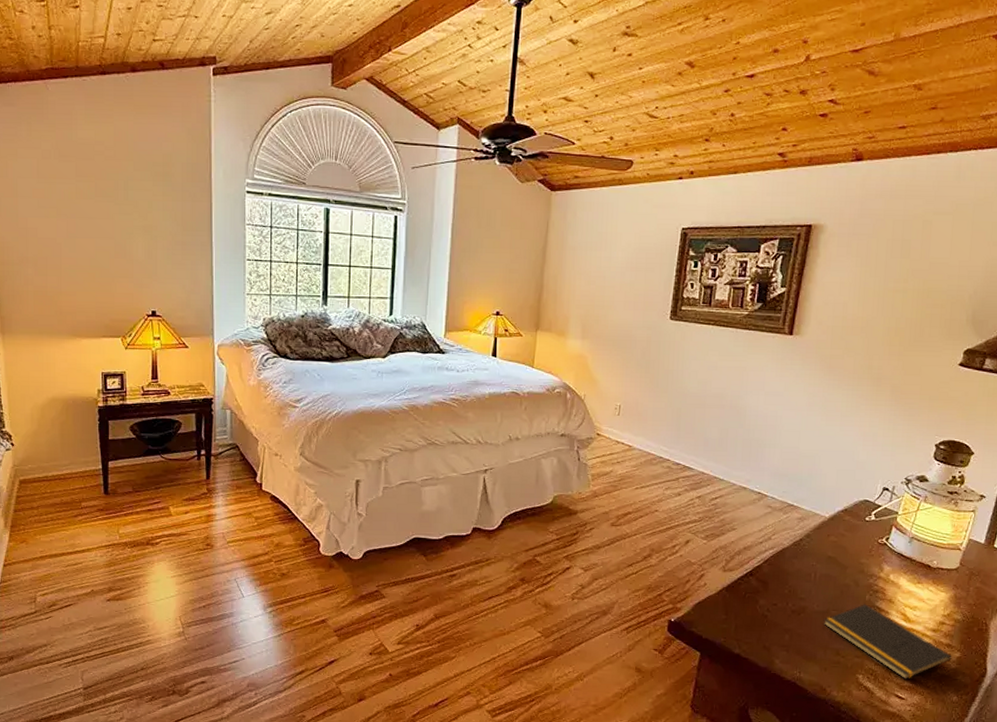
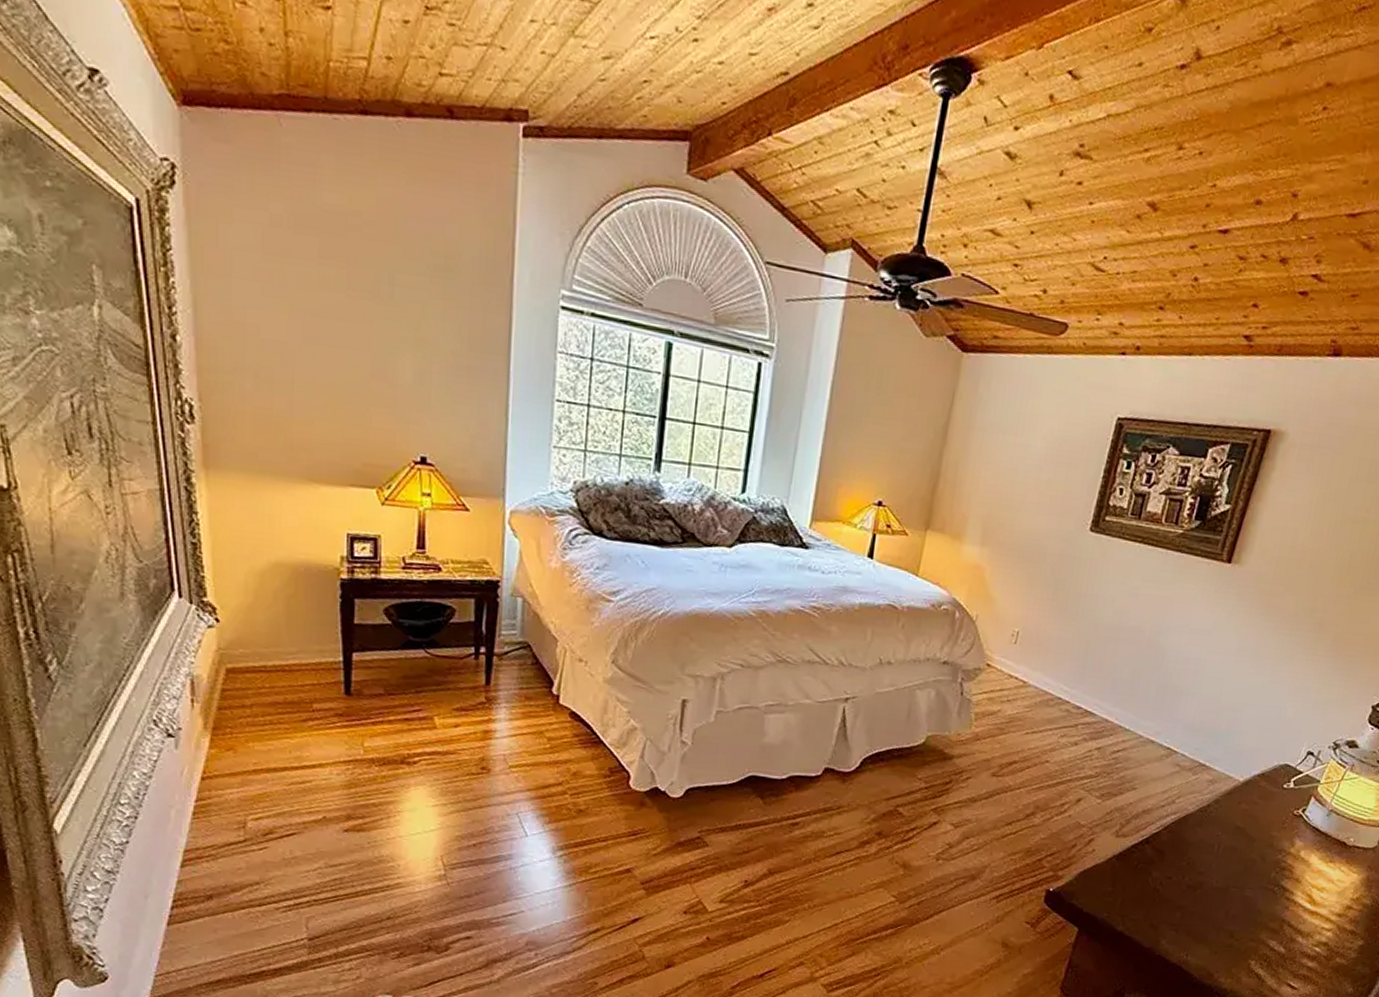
notepad: present [824,604,952,679] -> none [1221,882,1354,968]

